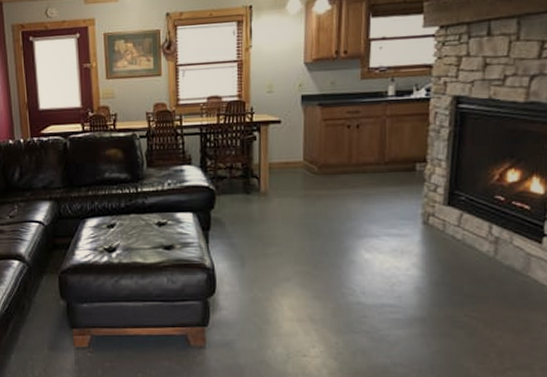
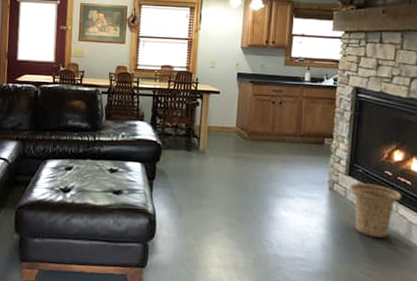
basket: none [448,213,518,275] -> present [349,183,402,238]

